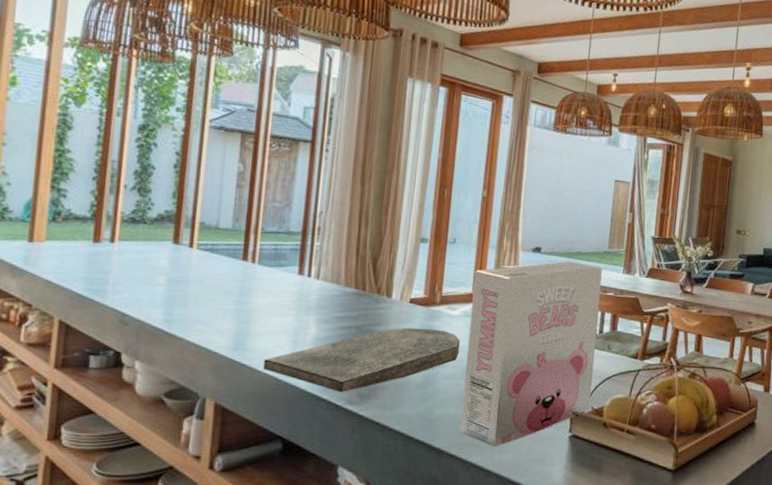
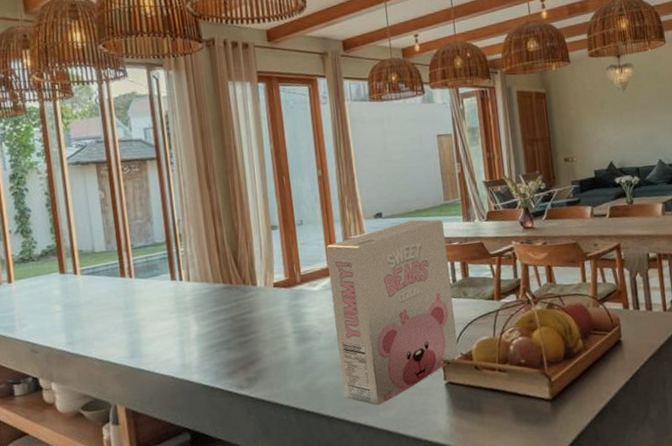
cutting board: present [263,327,461,393] -> none [158,306,328,380]

